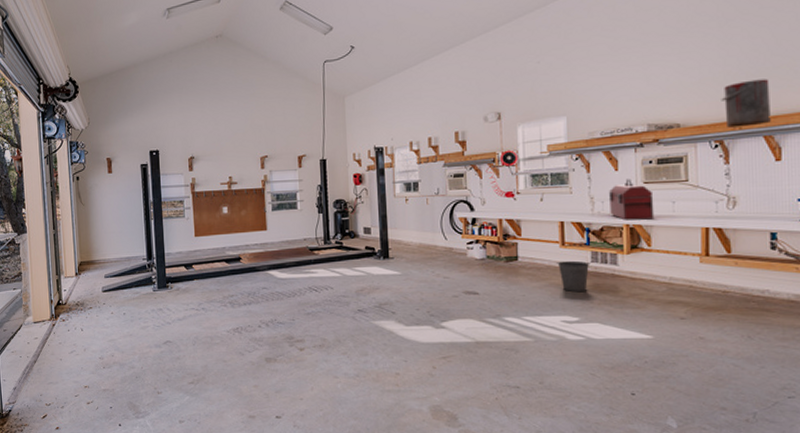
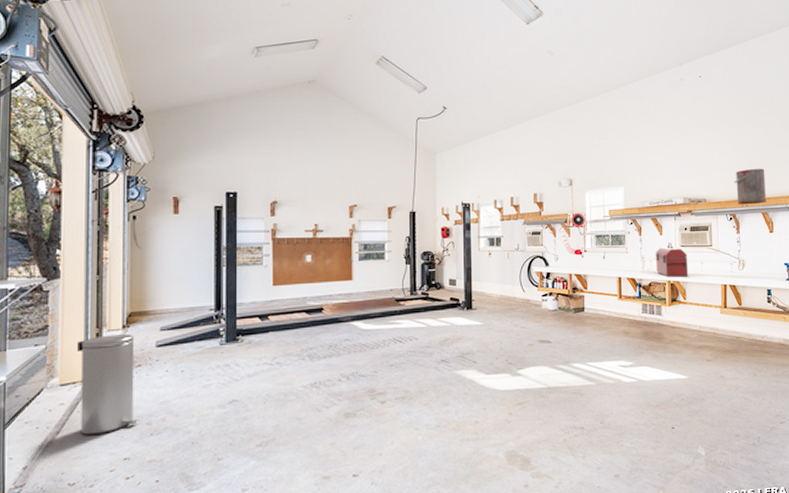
pedal bin: none [43,281,94,366] -> present [77,334,139,436]
bucket: present [557,260,590,293] -> none [615,311,641,340]

